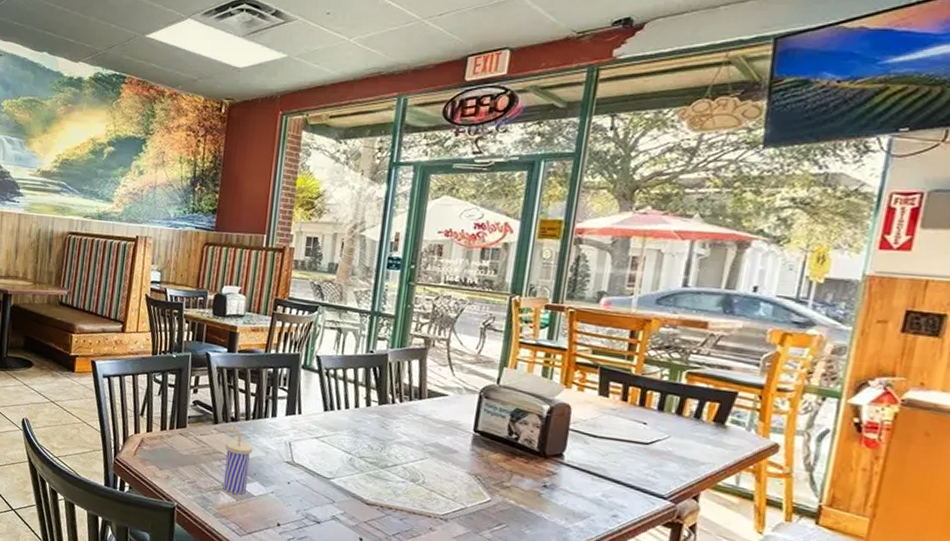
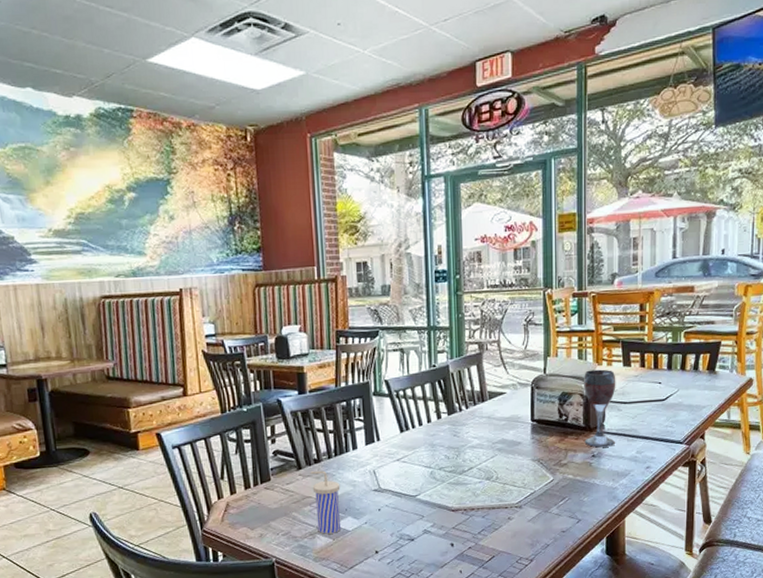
cup: none [535,391,587,481] -> present [583,369,616,448]

